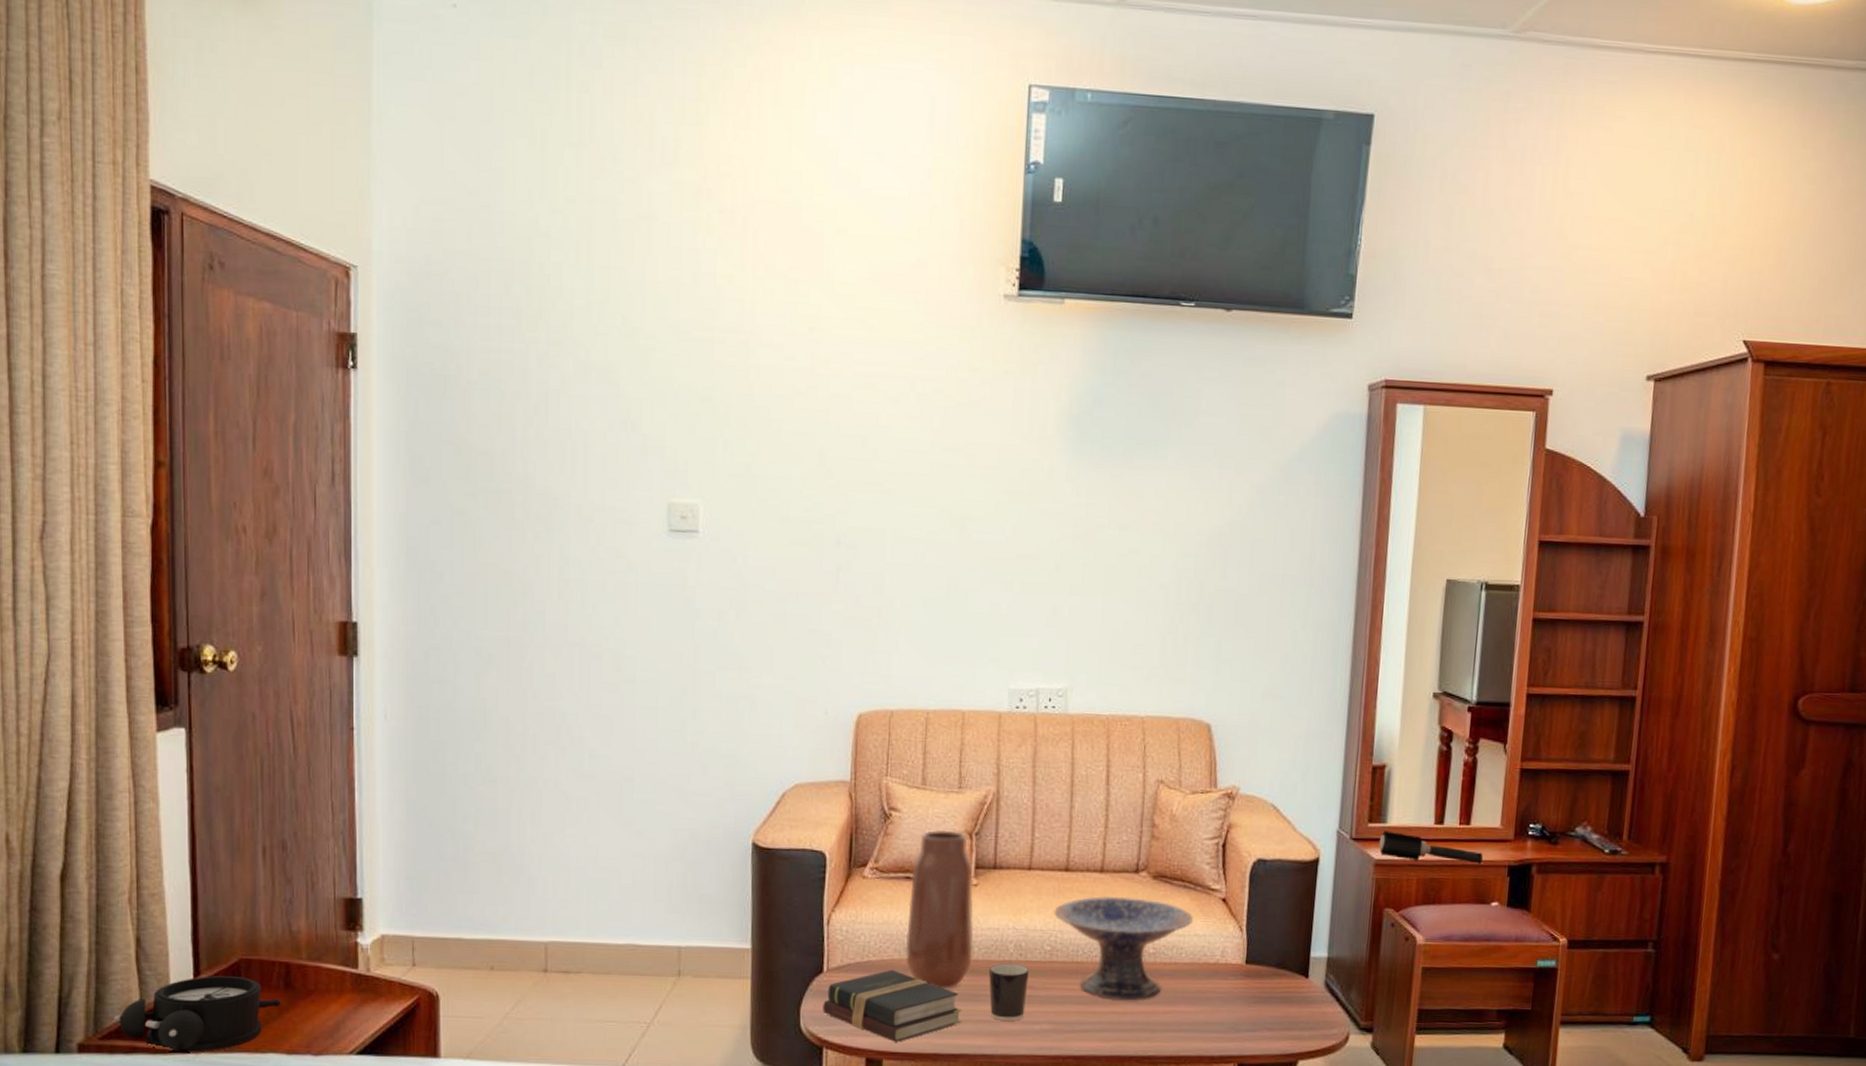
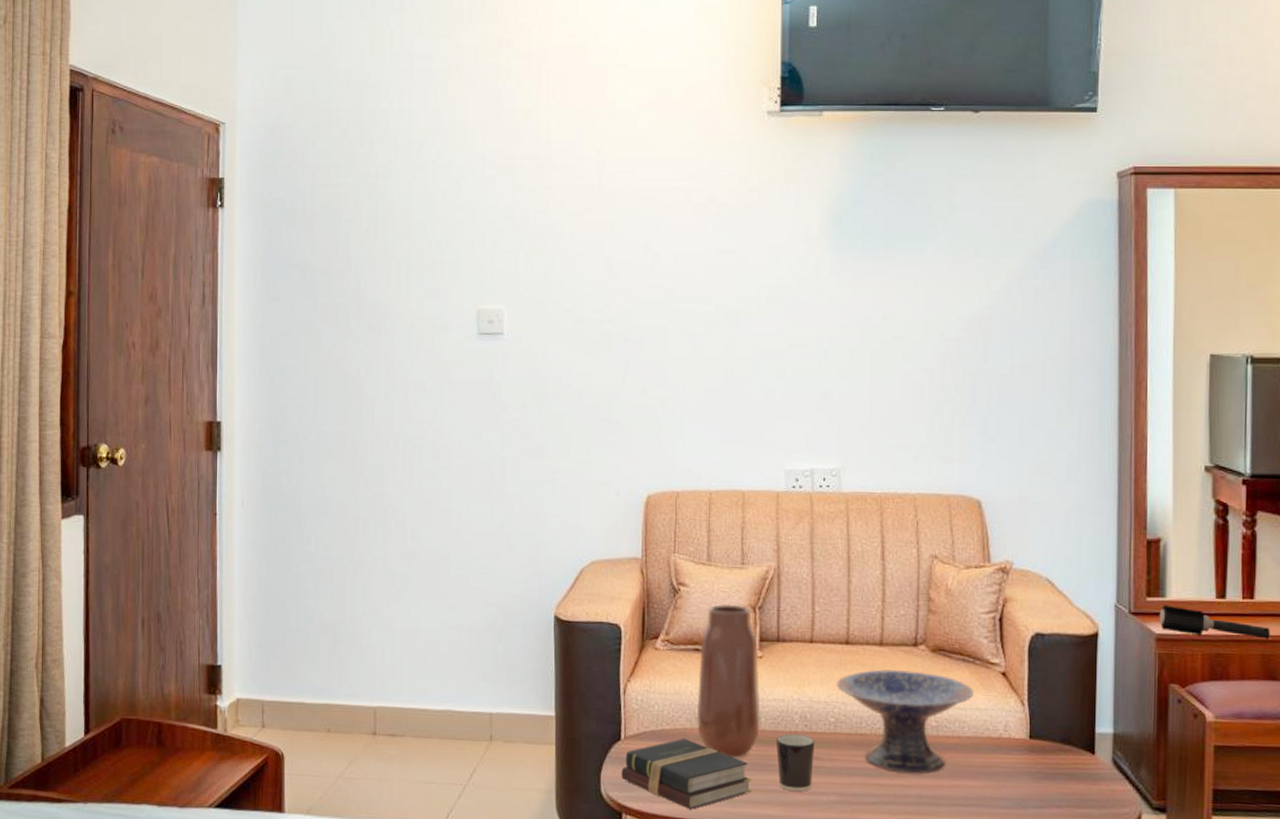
alarm clock: present [114,975,282,1052] -> none [21,733,155,802]

